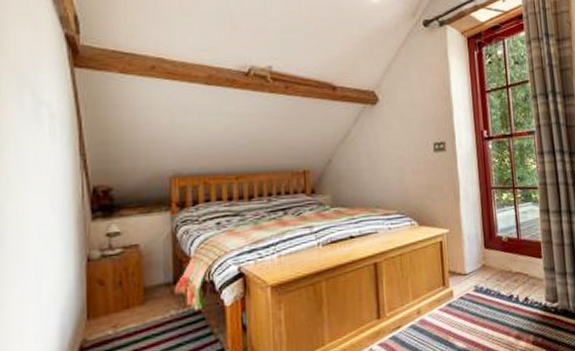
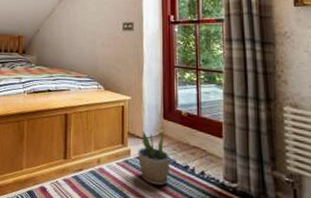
potted plant: none [461,260,495,324] -> present [138,130,169,185]

